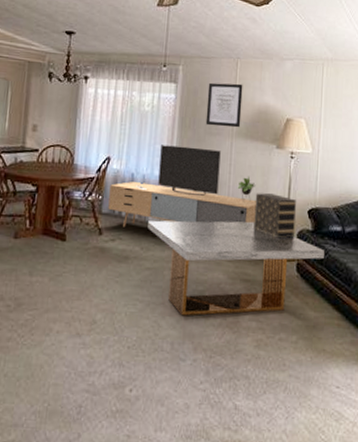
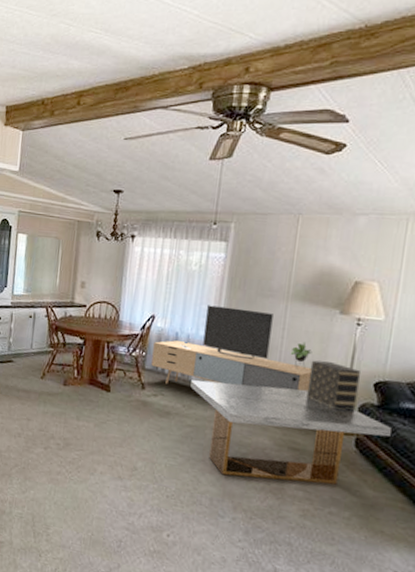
wall art: present [205,82,243,128] -> none [257,241,304,290]

